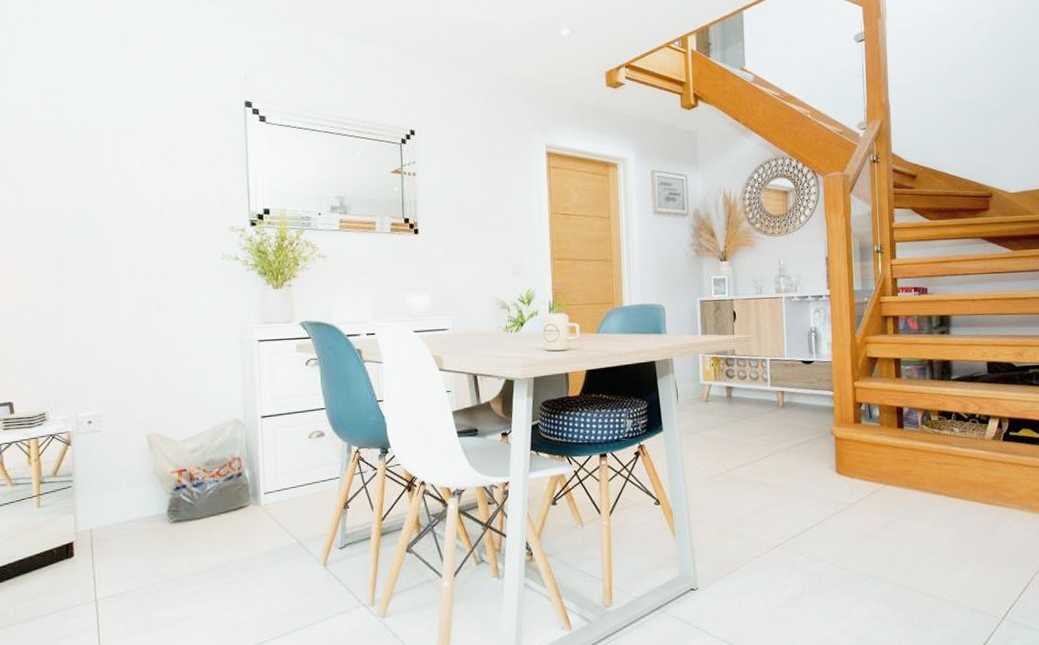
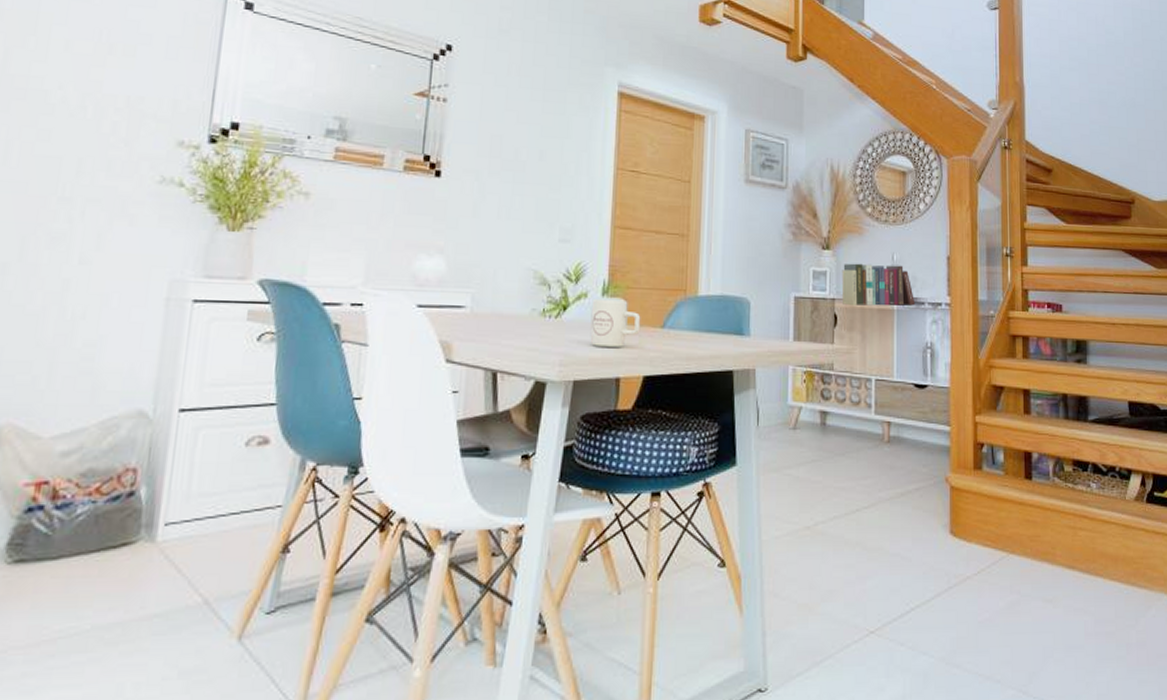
books: none [737,268,801,304] -> present [841,263,916,307]

